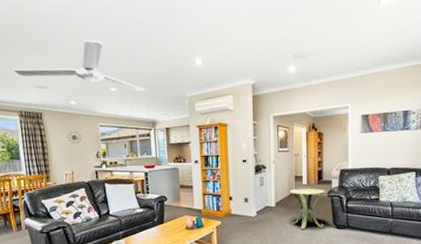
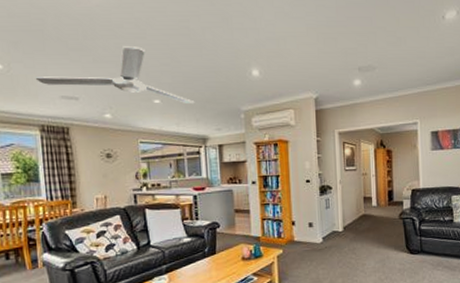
side table: present [290,188,325,230] -> none [358,210,397,256]

